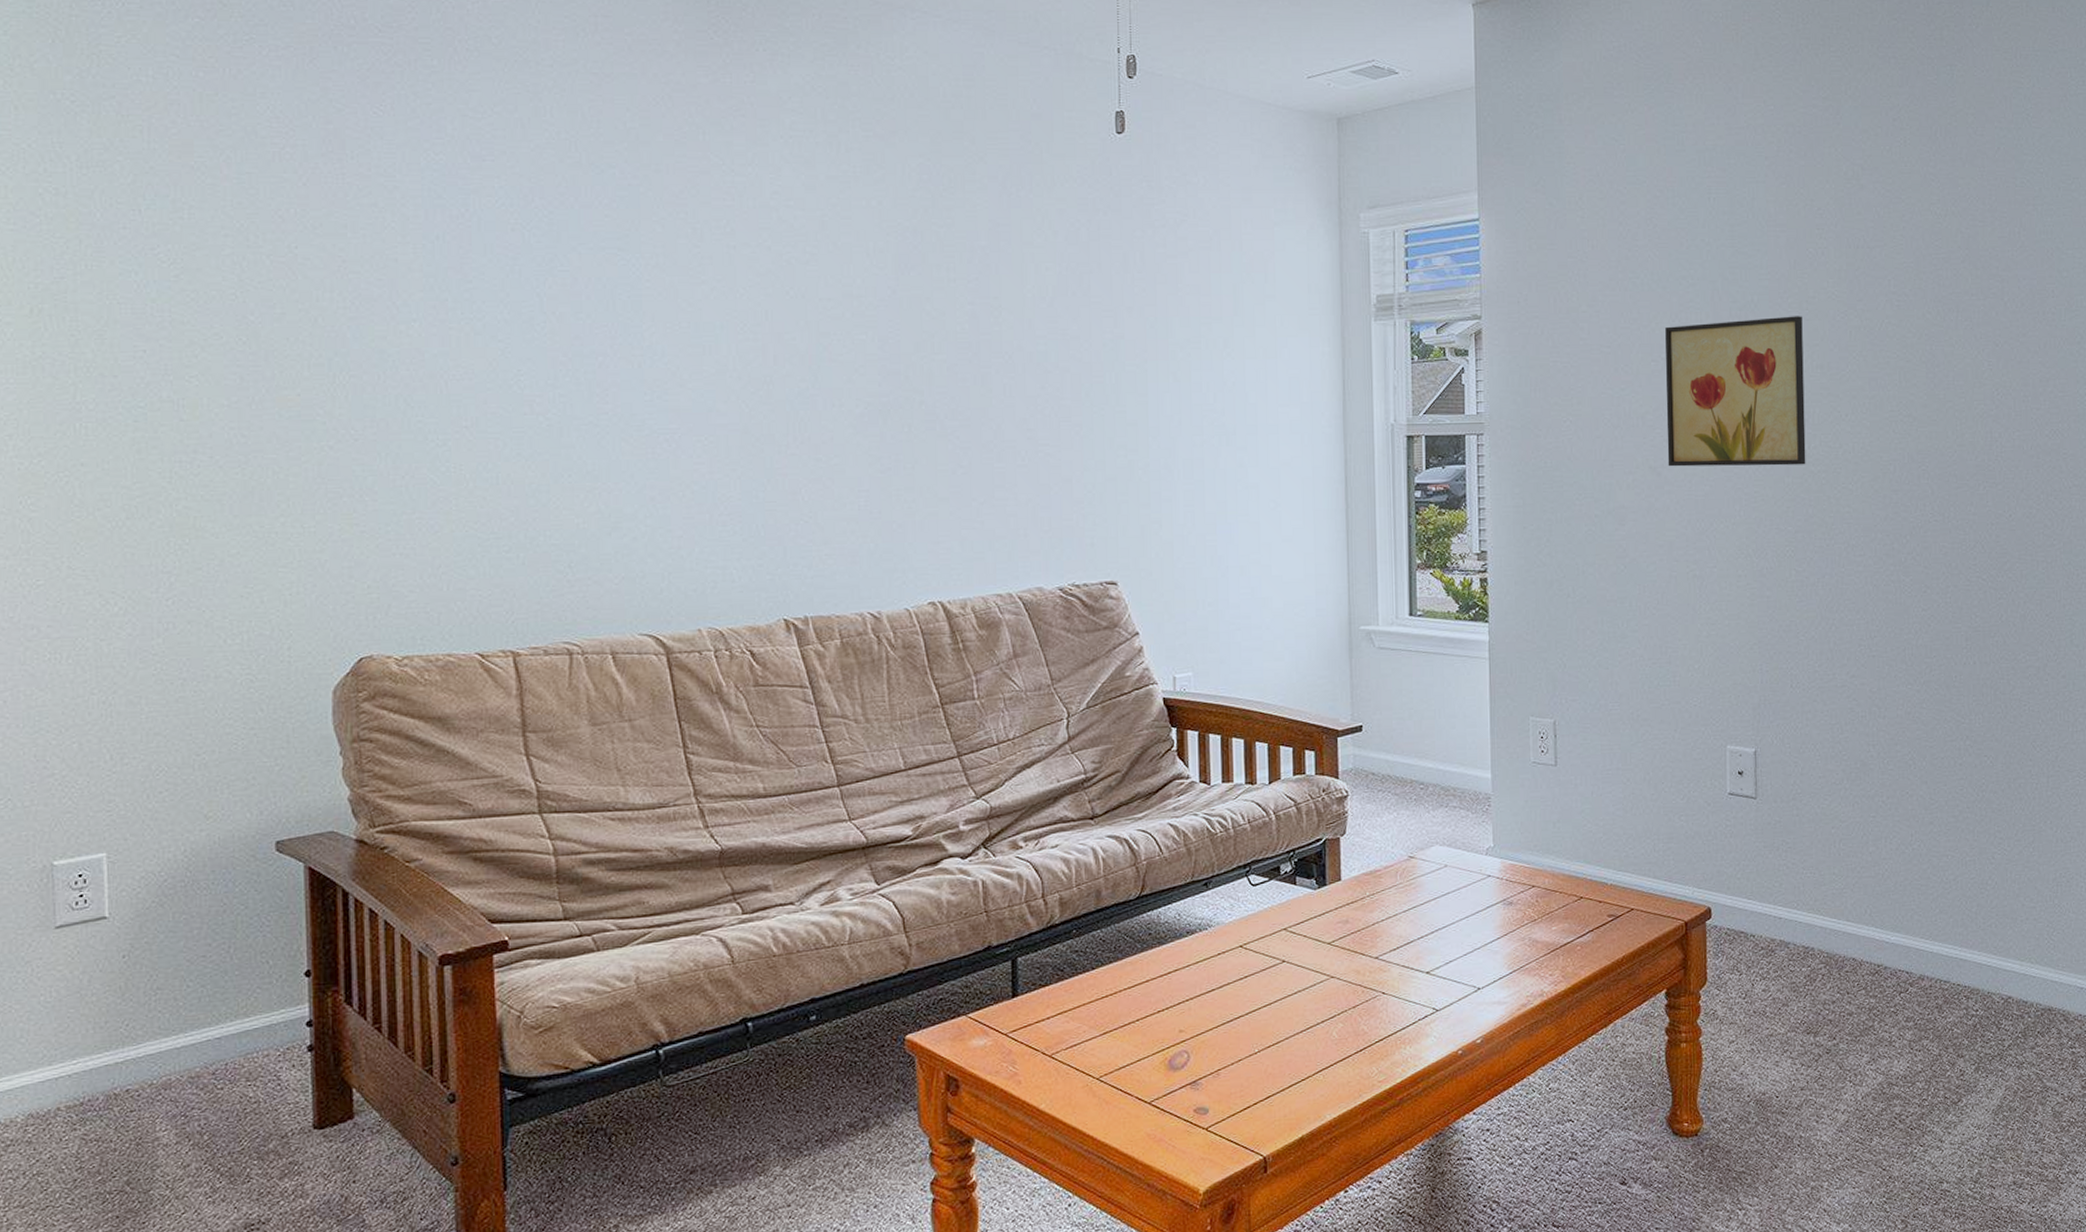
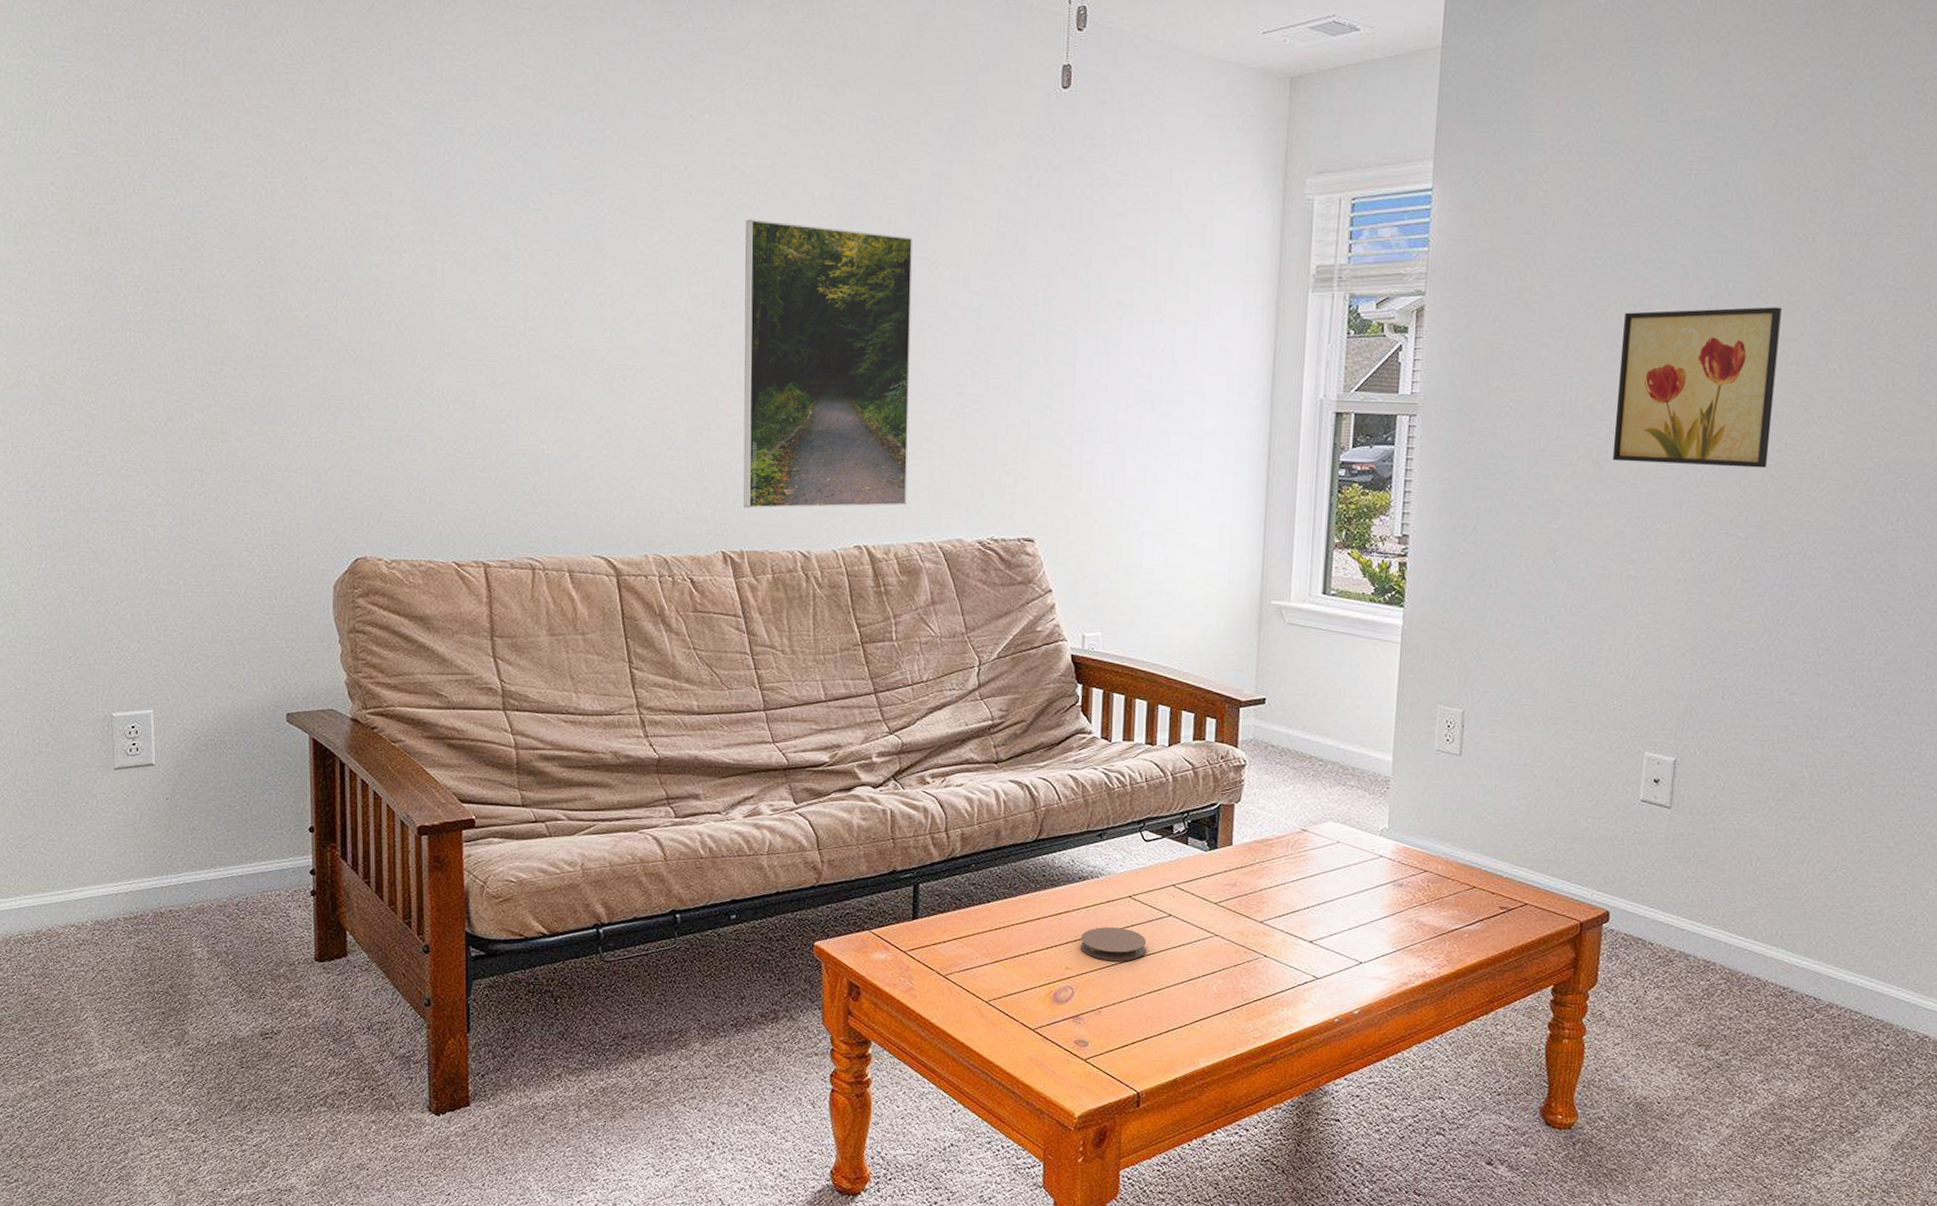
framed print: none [795,272,982,571] -> present [743,219,913,509]
coaster: none [1192,980,1262,1018] -> present [1080,927,1147,961]

